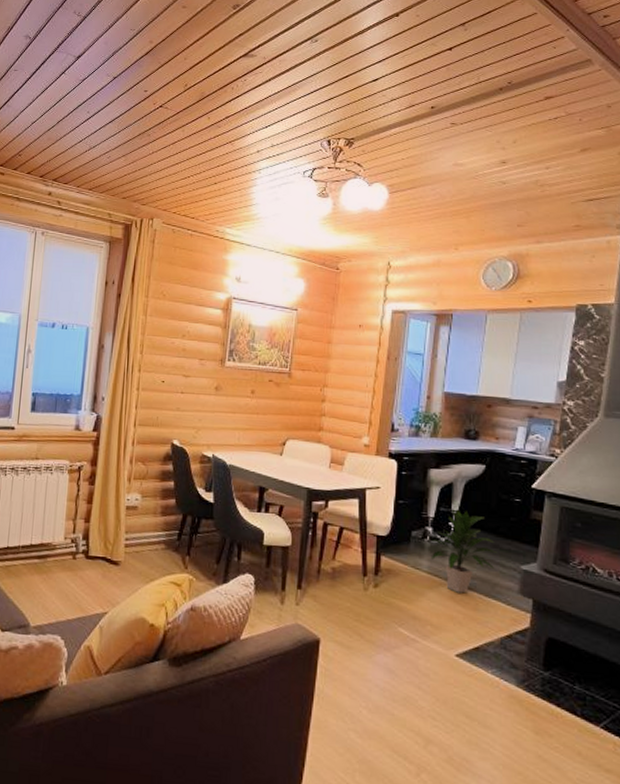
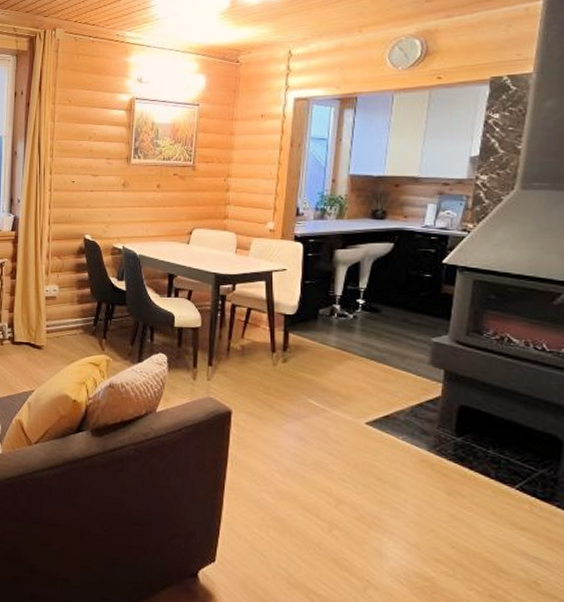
indoor plant: present [432,509,497,594] -> none [339,286,407,366]

